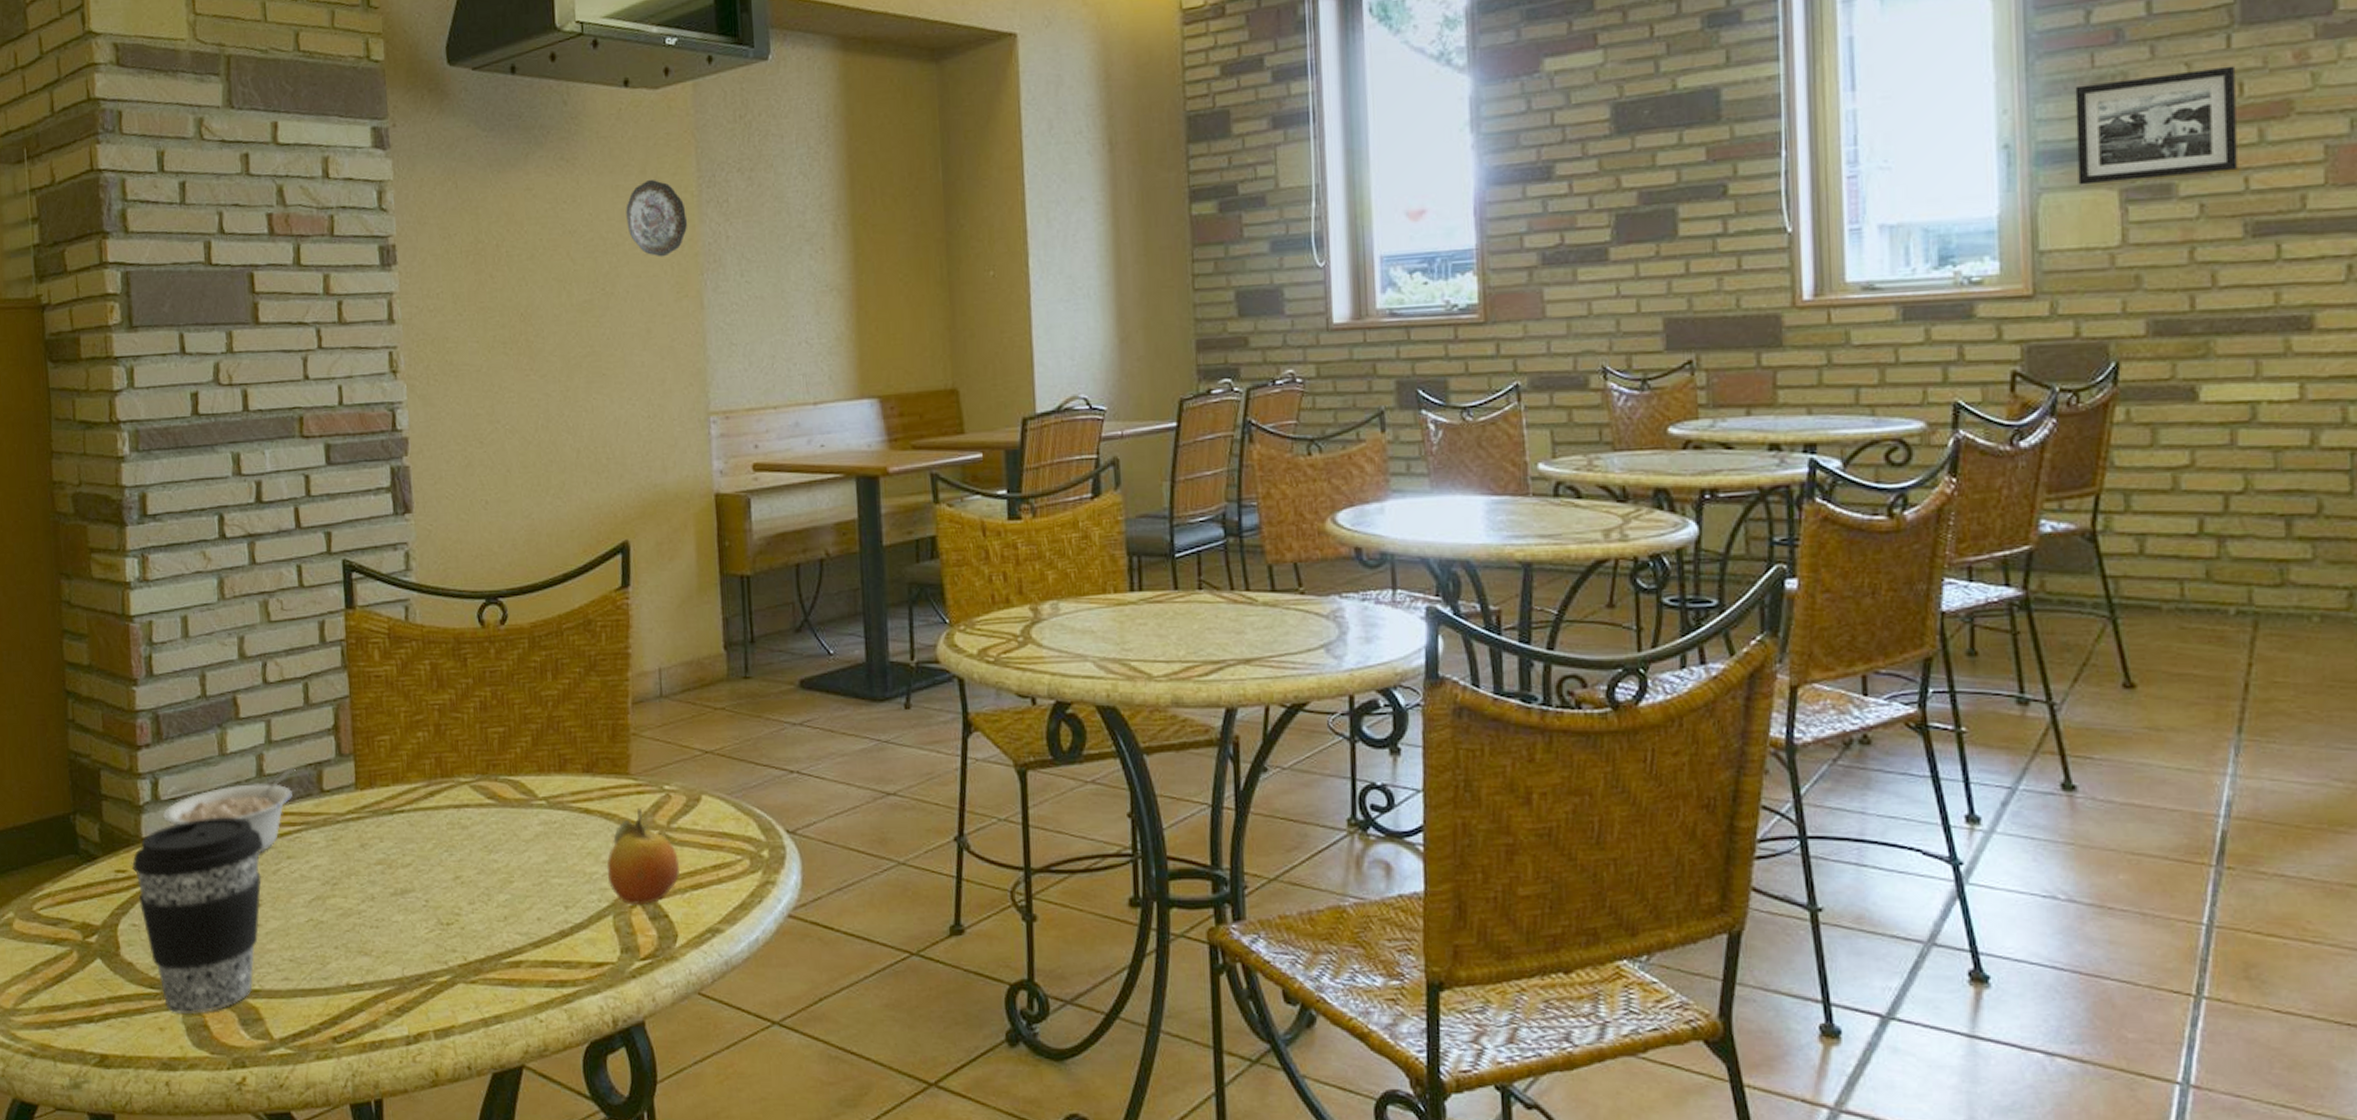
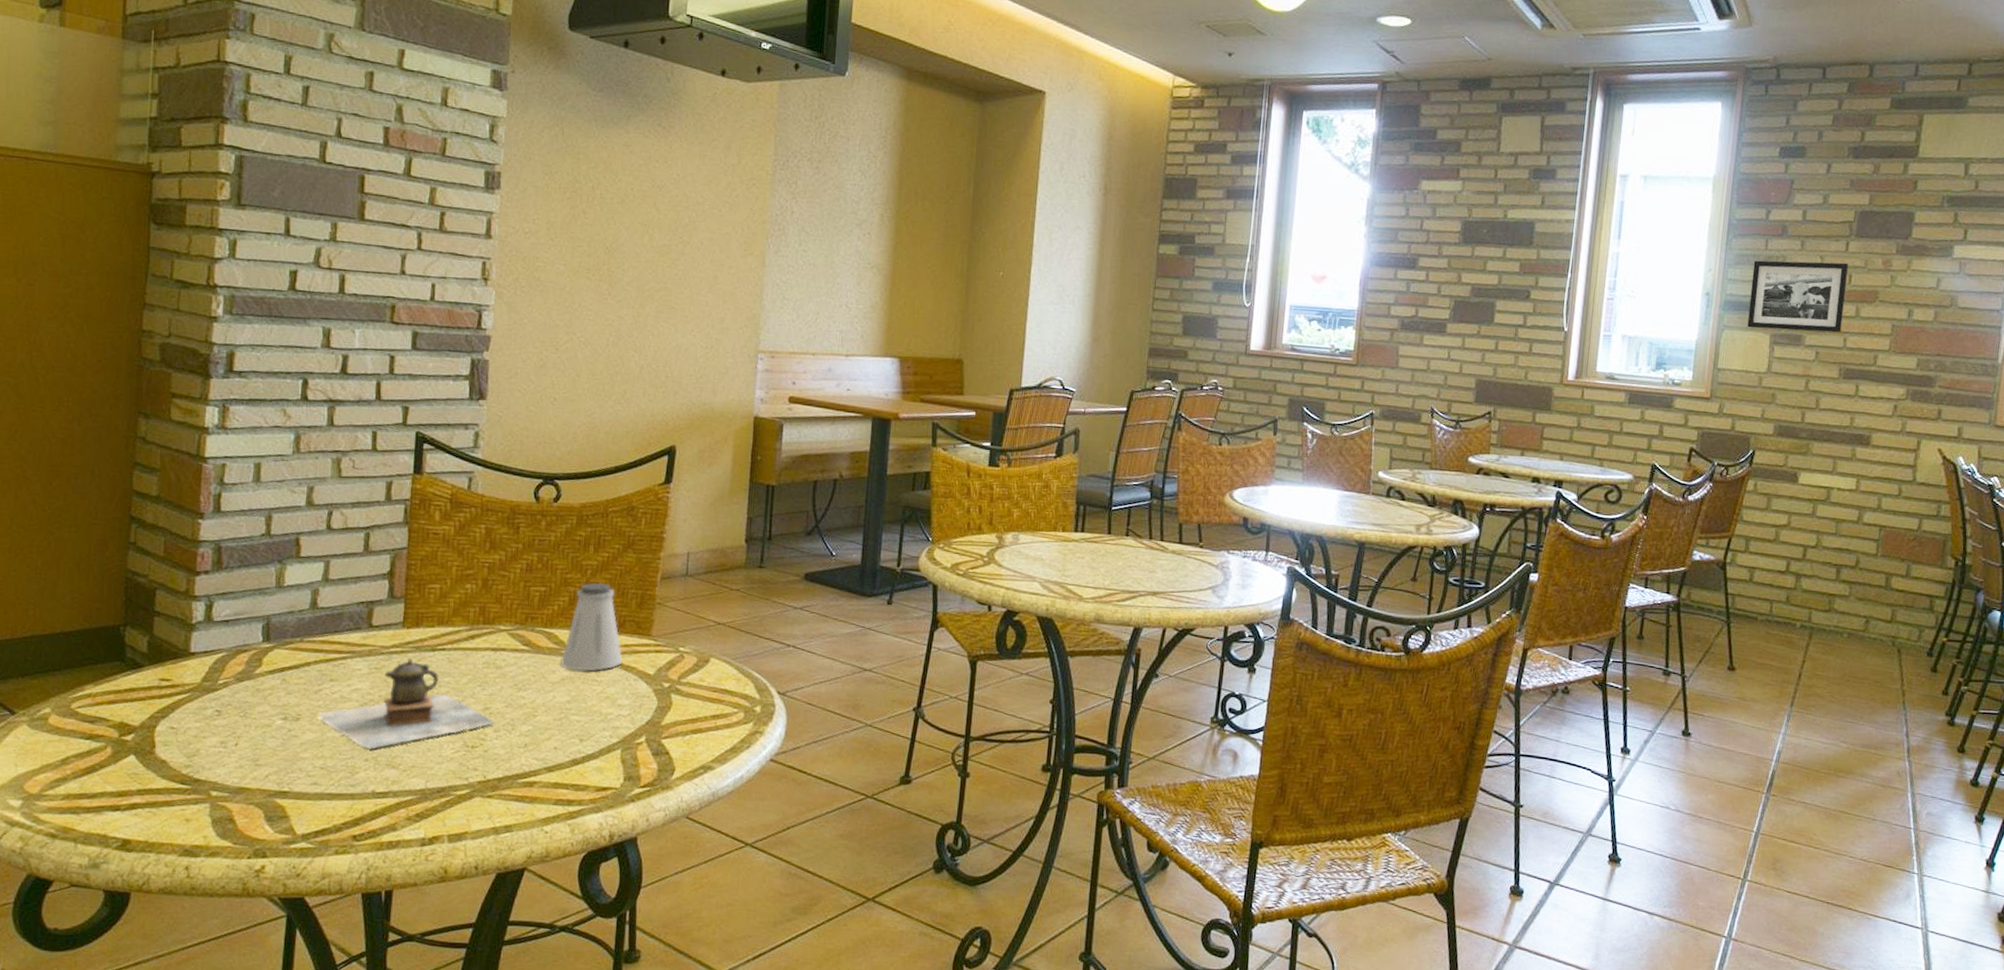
coffee cup: present [132,817,264,1014] -> none [177,640,309,809]
legume: present [163,768,296,854] -> none [214,604,348,675]
teapot: none [278,825,469,935] -> present [316,658,495,749]
saltshaker: none [531,716,601,824] -> present [559,582,623,671]
fruit: present [606,809,680,906] -> none [621,664,685,743]
decorative plate: present [626,179,688,257] -> none [708,154,761,220]

